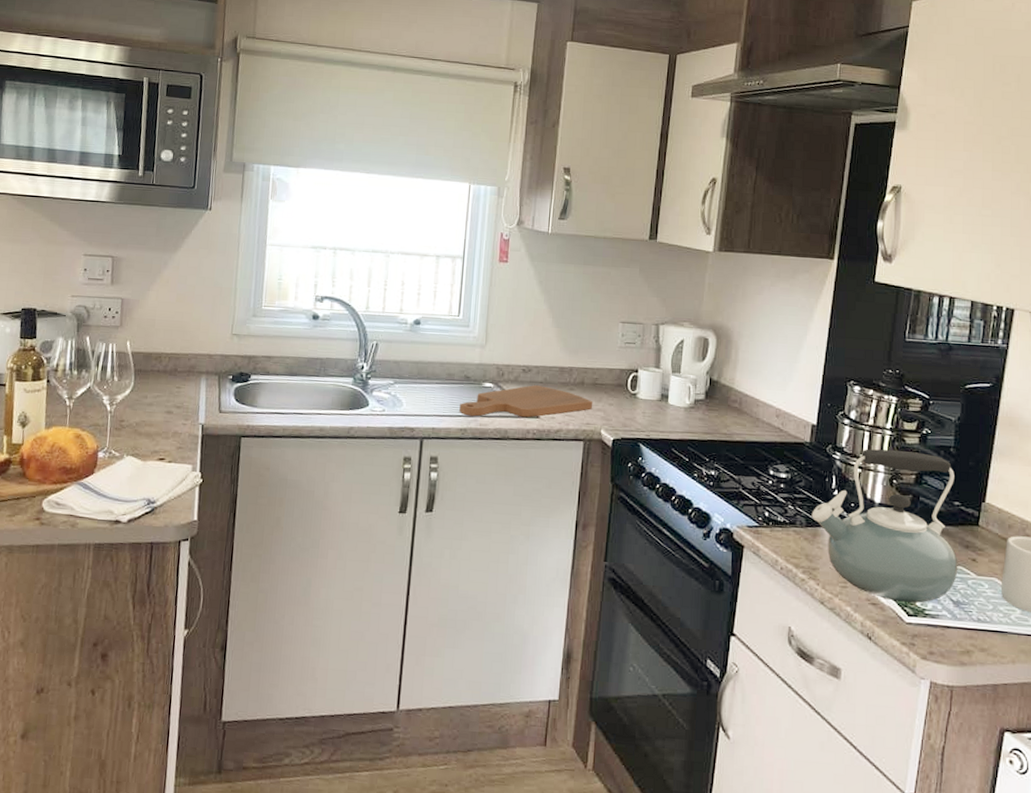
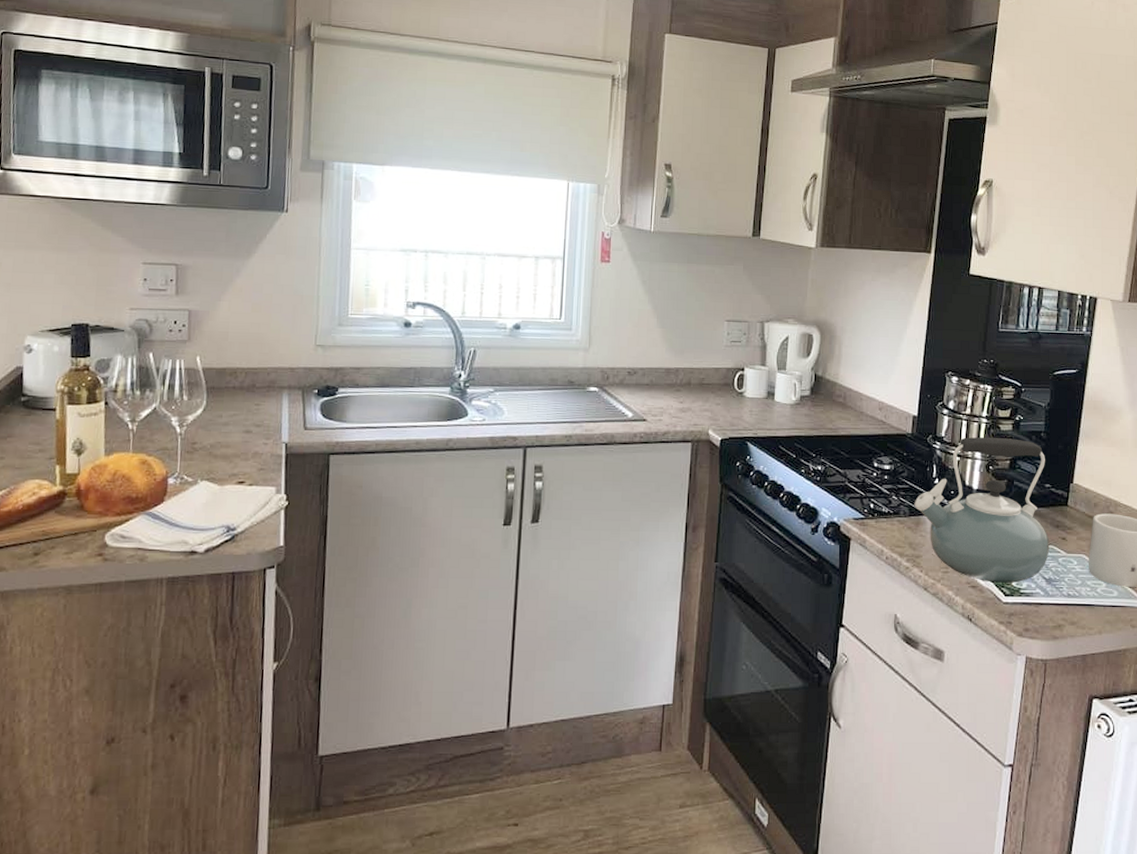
cutting board: present [459,385,593,418] -> none [564,388,700,422]

